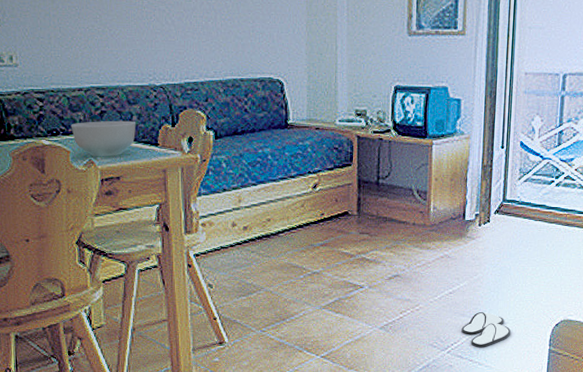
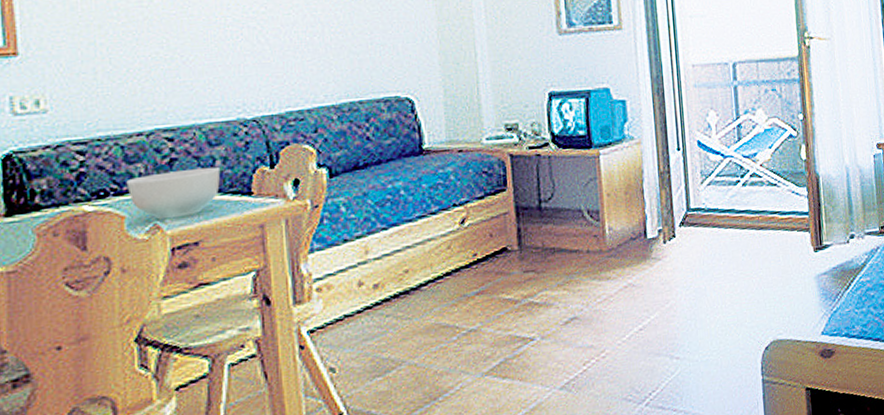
slippers: present [461,312,511,347] -> none [659,346,717,392]

